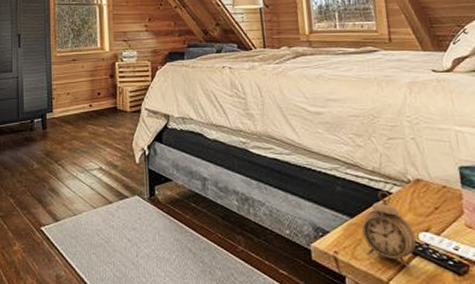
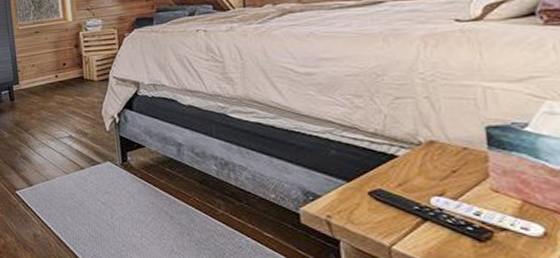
alarm clock: present [361,190,417,269] -> none [359,153,427,234]

